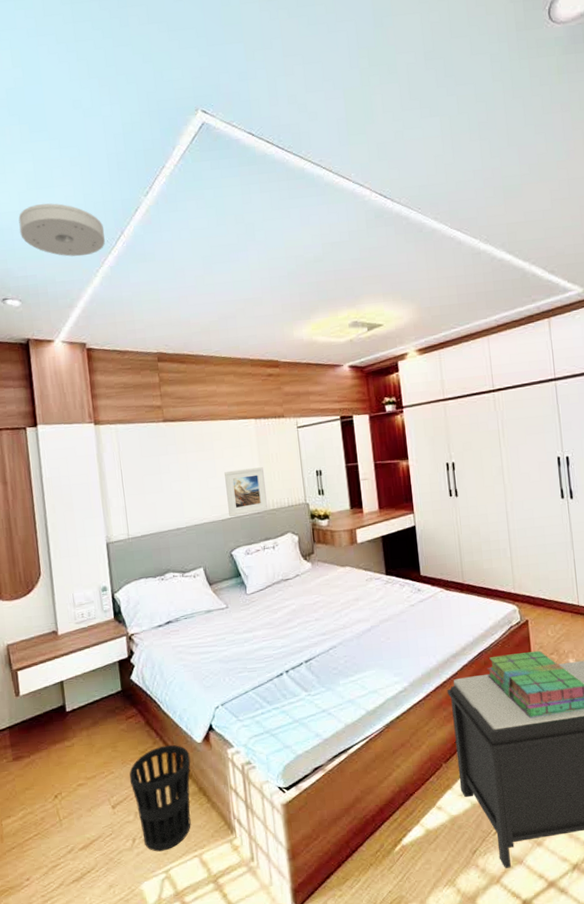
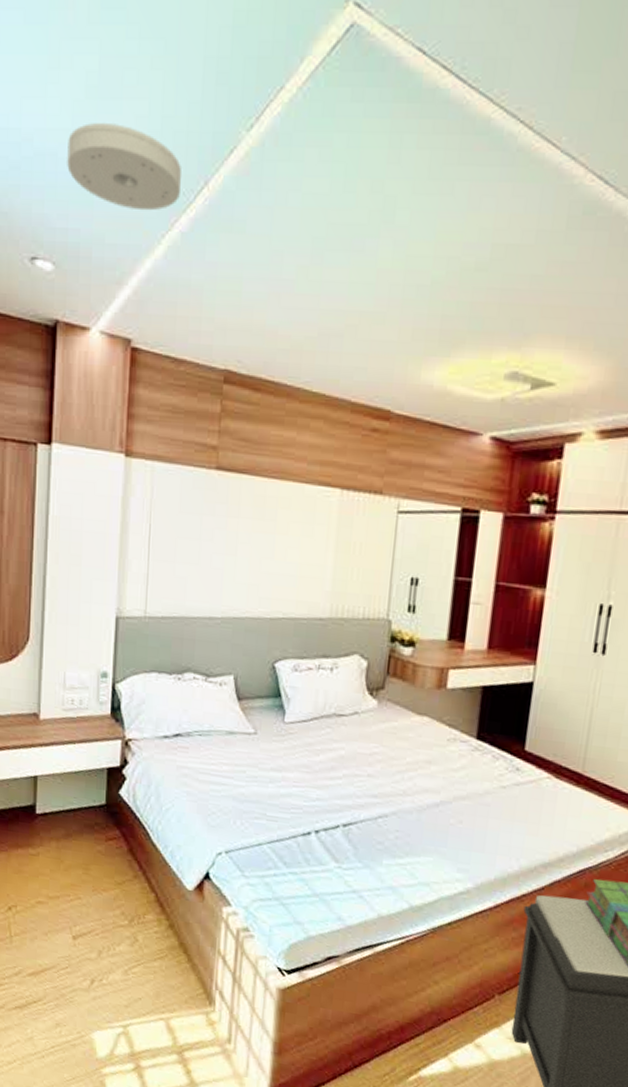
wastebasket: present [129,744,191,852] -> none [98,882,176,1004]
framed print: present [224,467,268,517] -> none [281,553,339,618]

